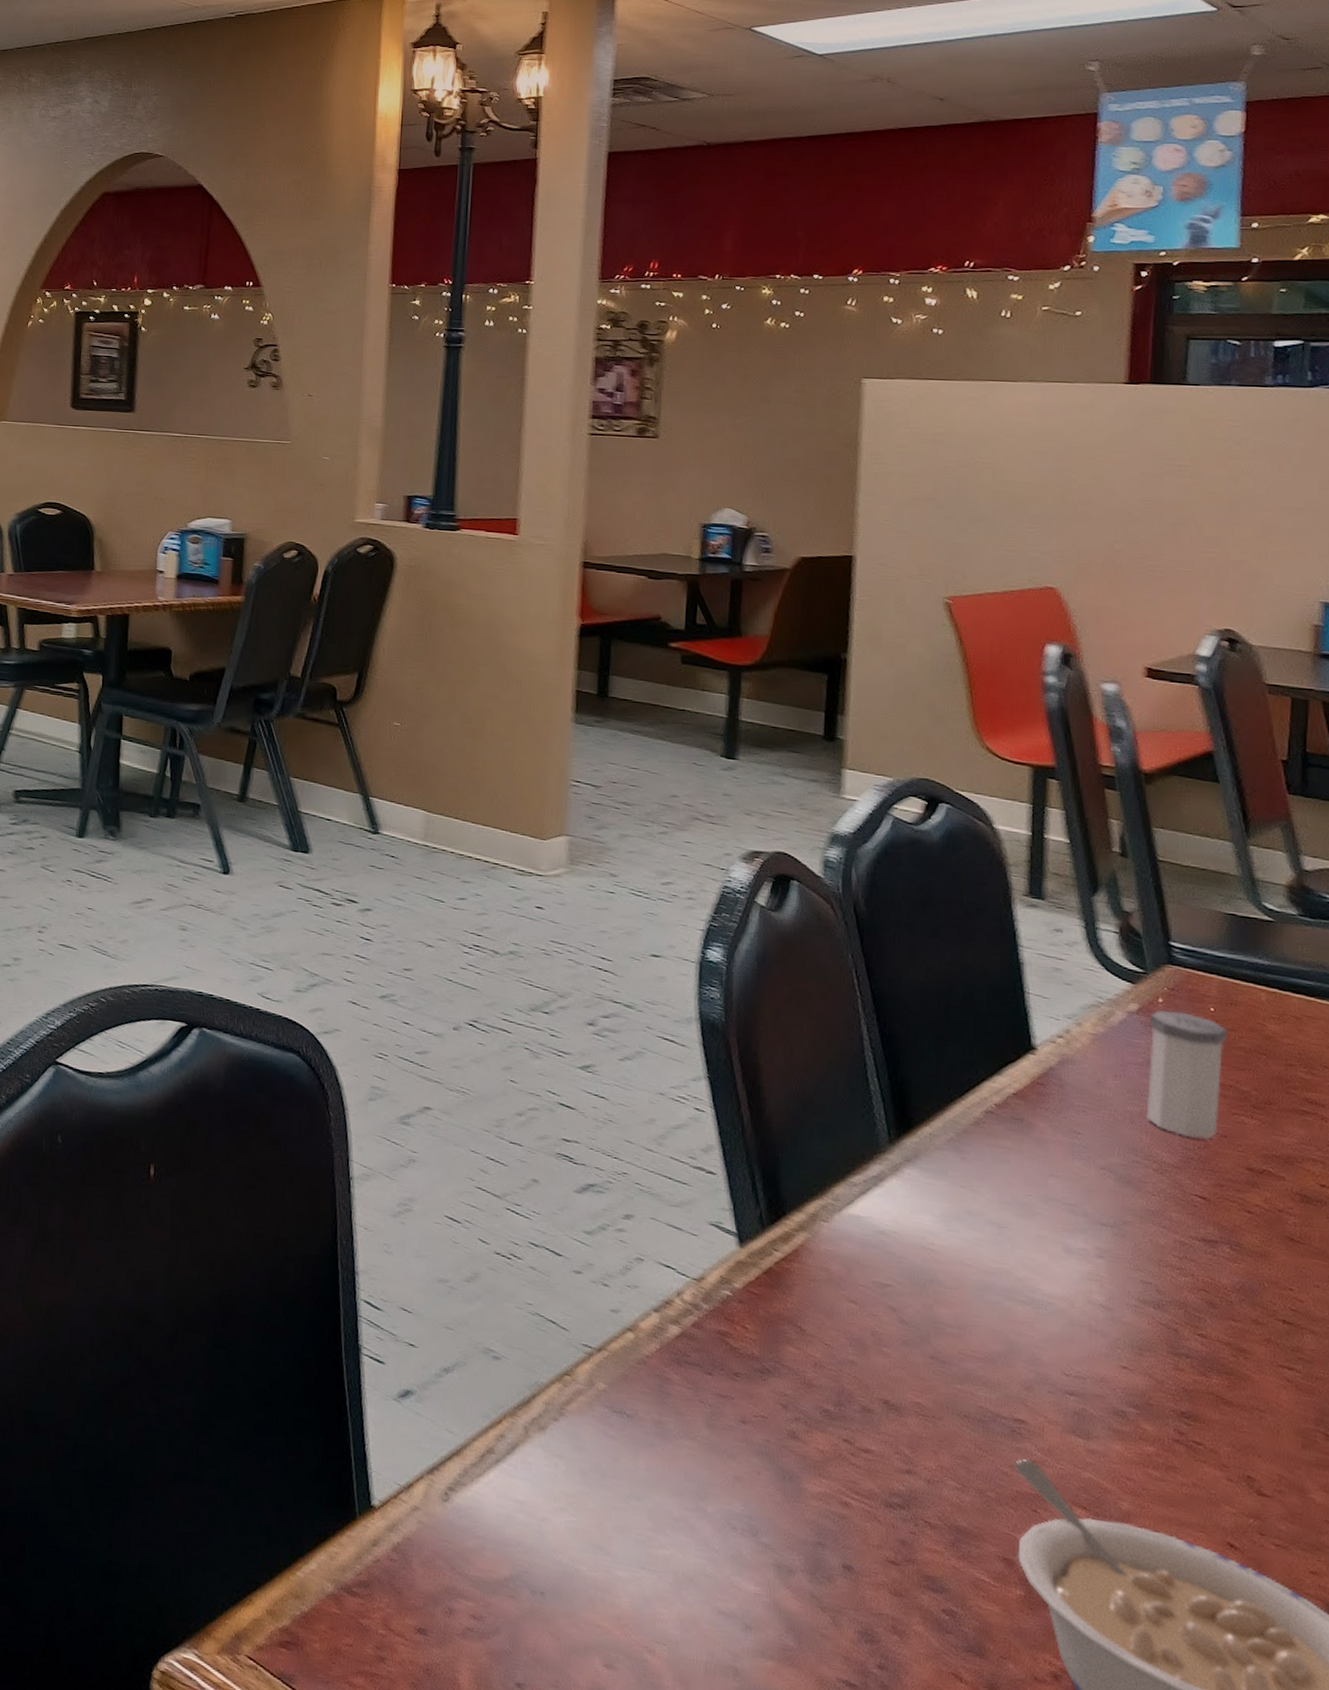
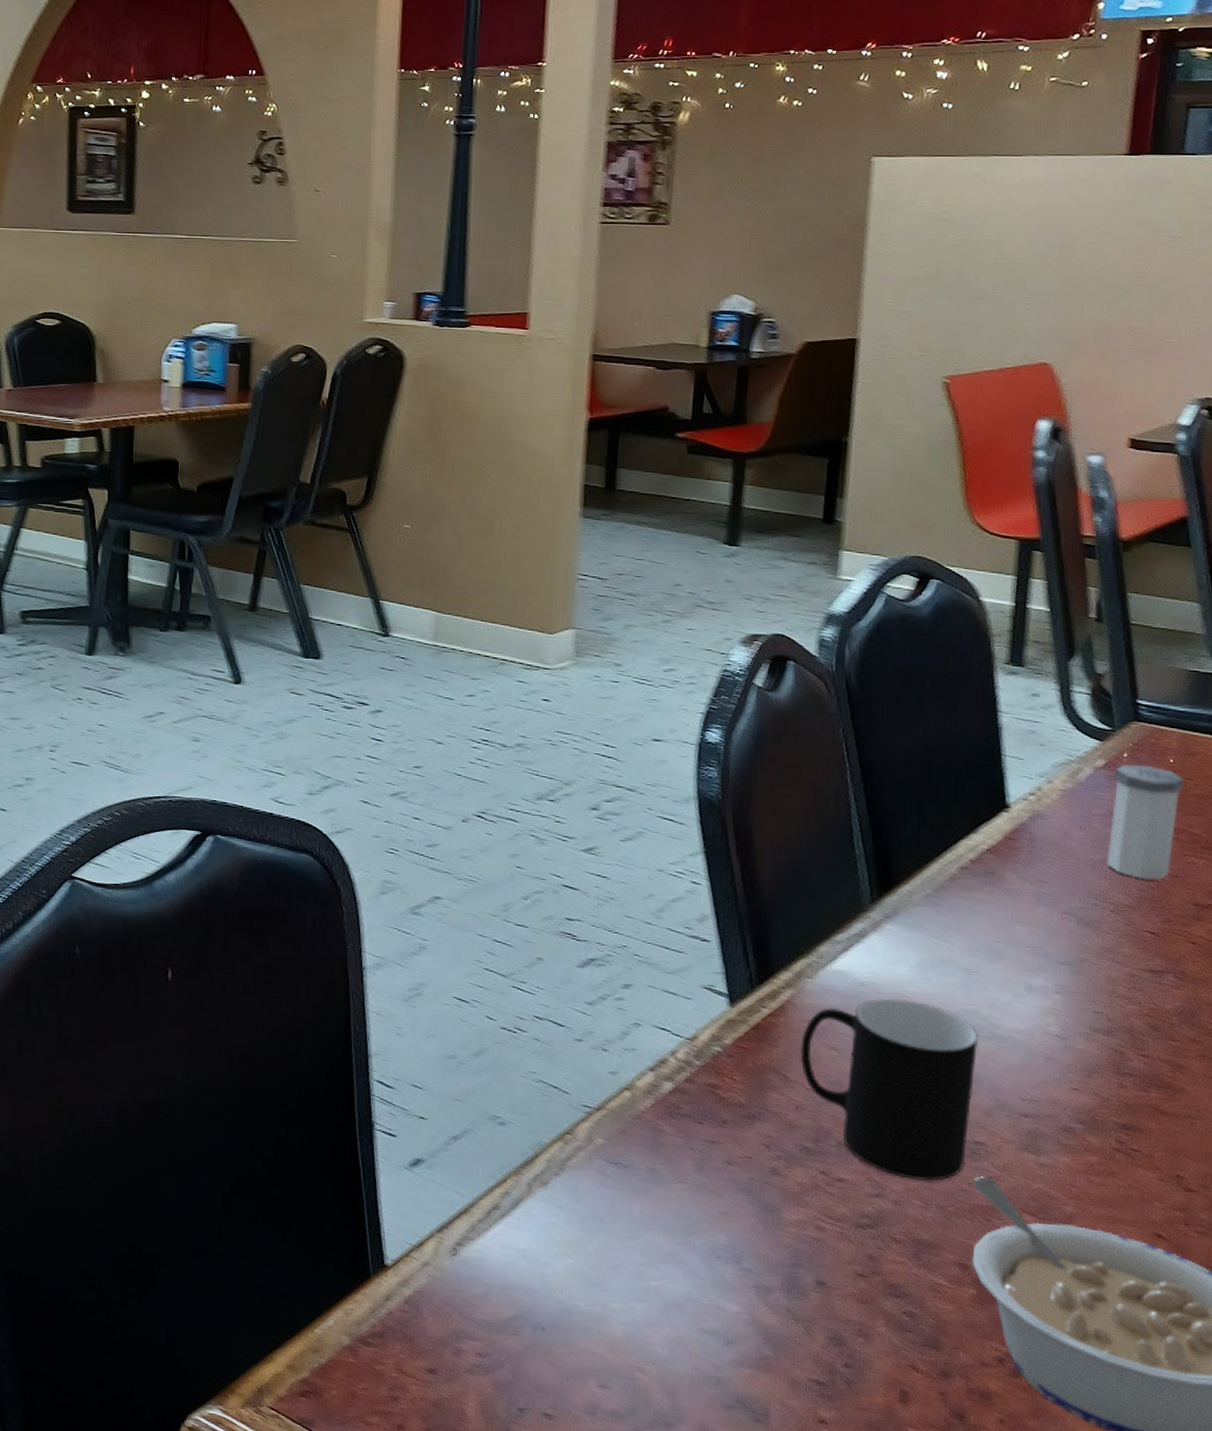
cup: none [817,1249,1014,1461] -> present [800,998,979,1181]

